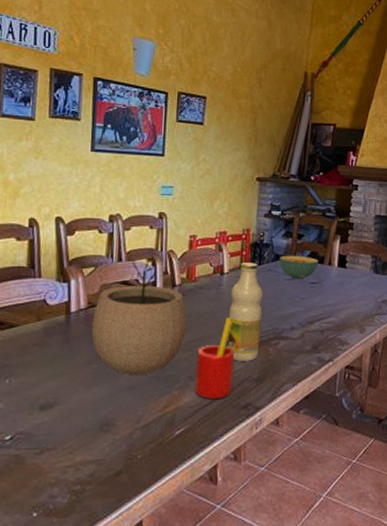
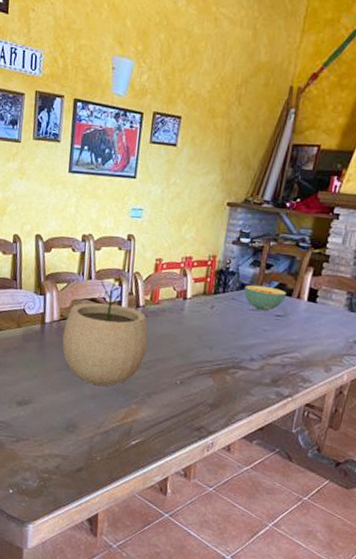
straw: present [194,317,235,400] -> none [151,341,192,419]
bottle: present [226,262,263,361] -> none [184,289,225,387]

